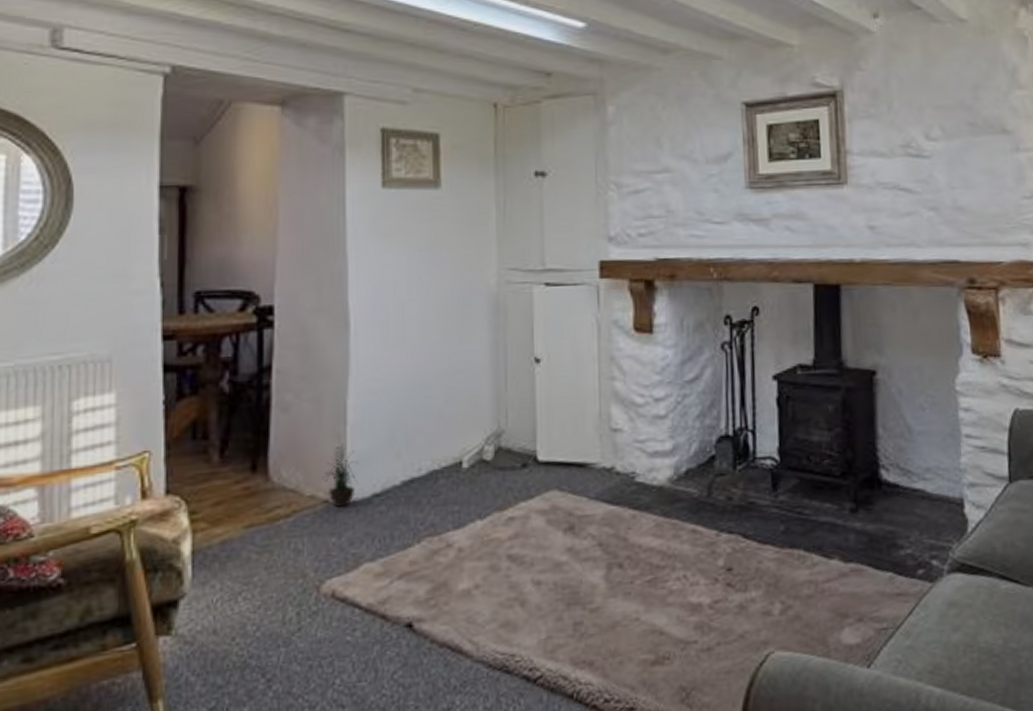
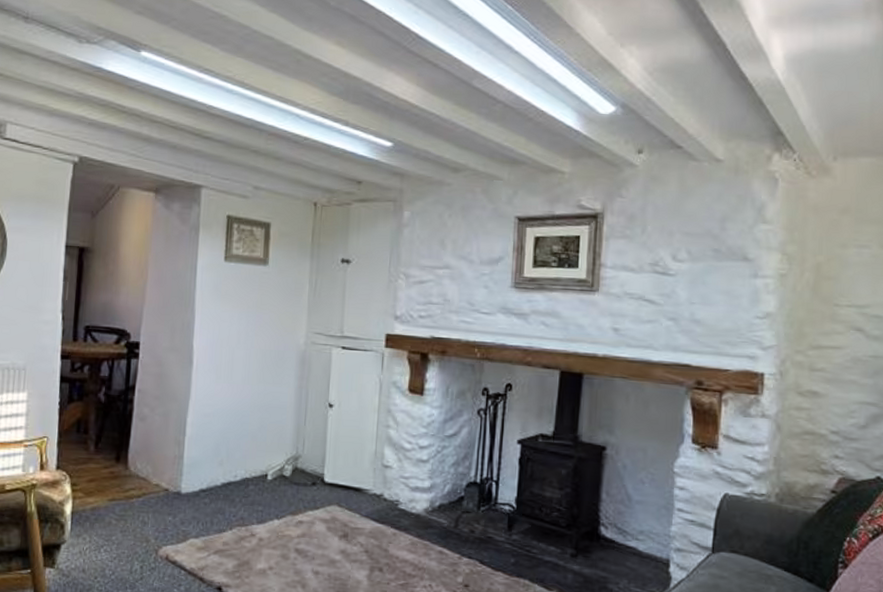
potted plant: present [322,443,359,508] -> none [165,449,192,496]

